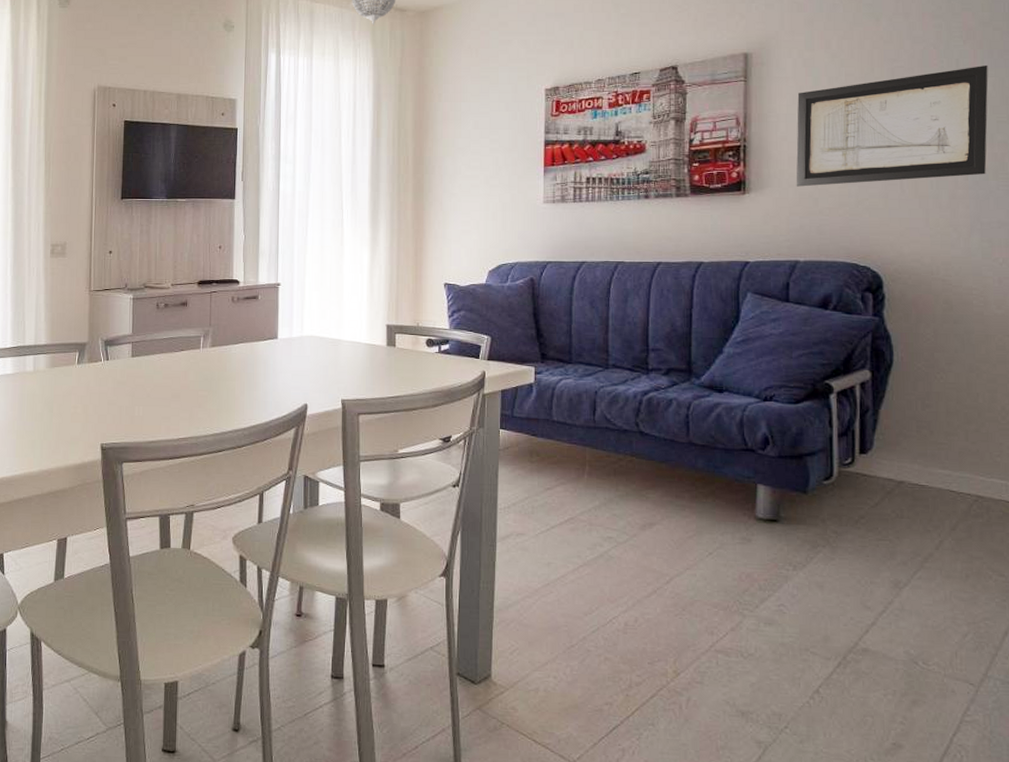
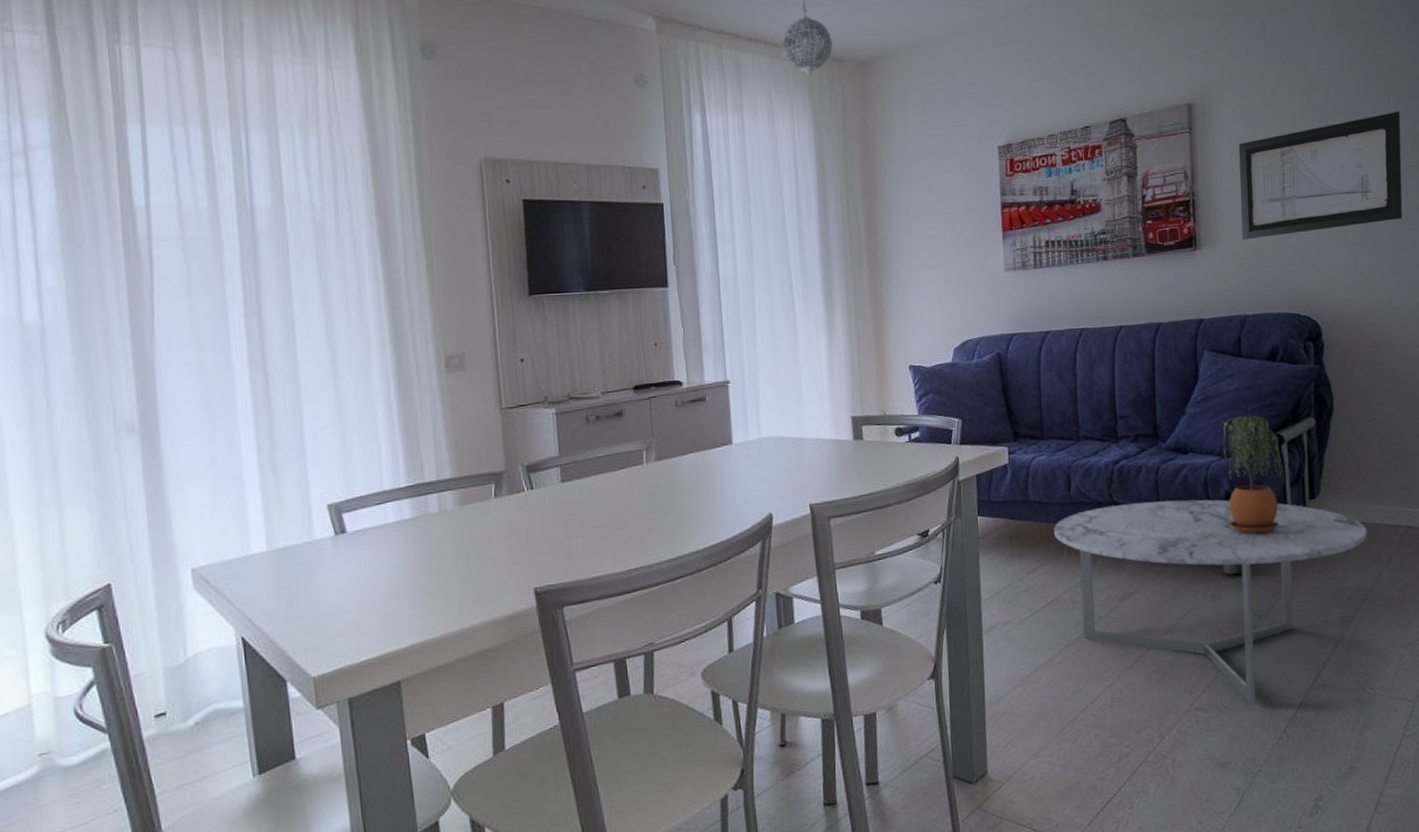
coffee table: none [575,434,928,654] -> present [1053,499,1368,702]
potted plant: none [763,361,831,483] -> present [1223,415,1284,535]

